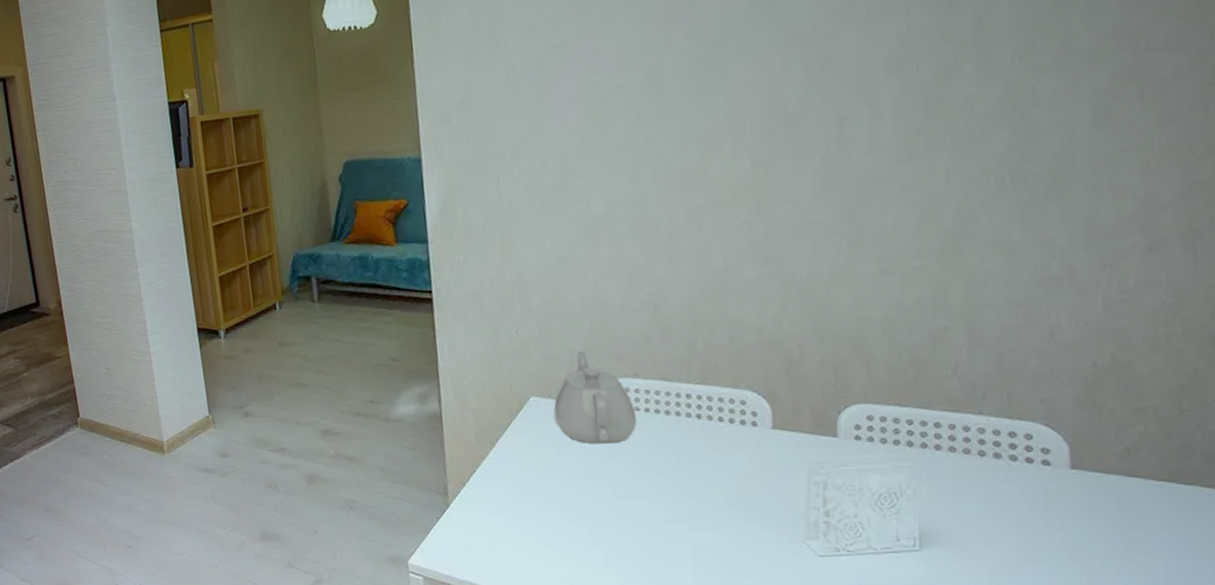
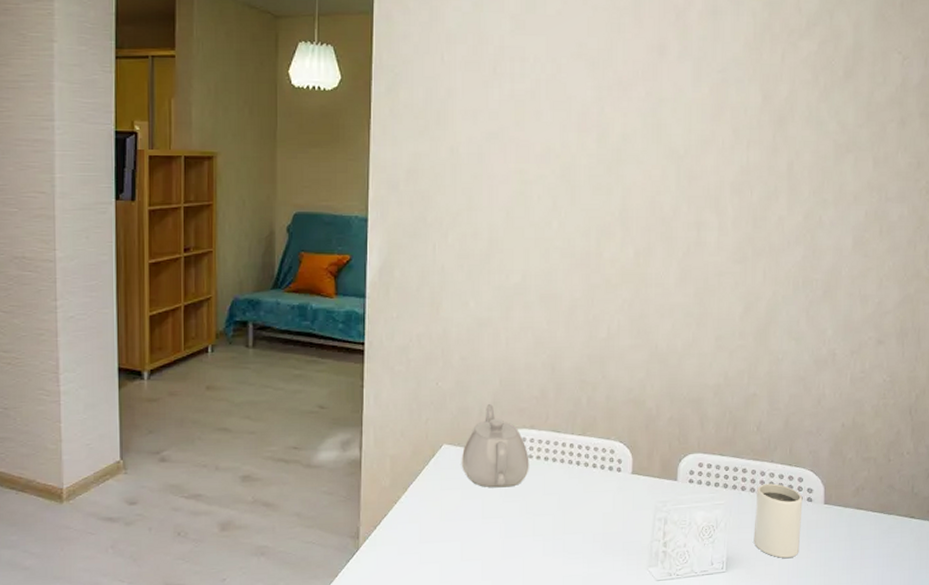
mug: none [958,441,1035,538] -> present [753,483,803,559]

